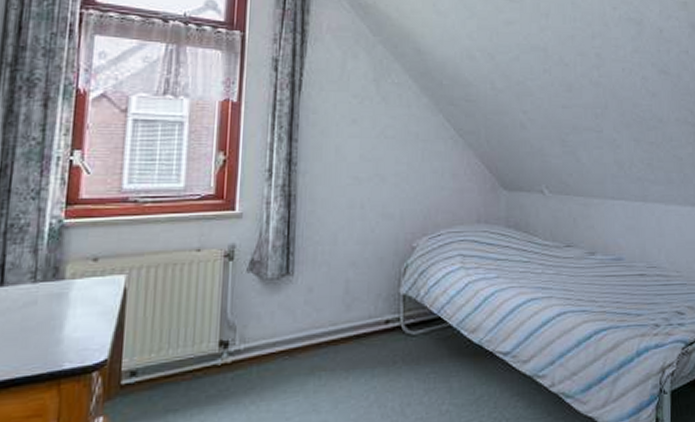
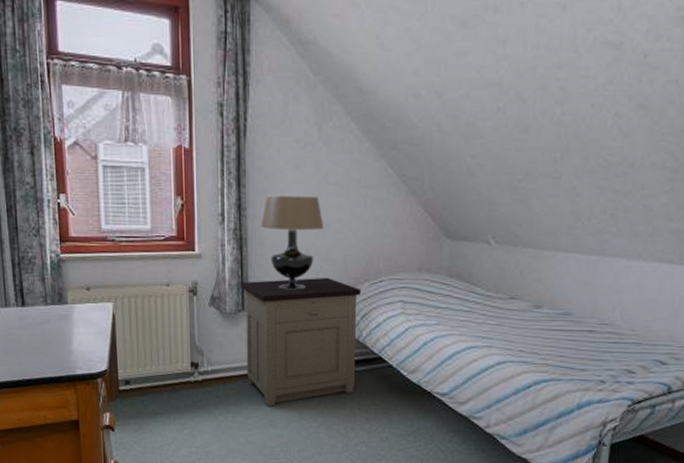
nightstand: none [285,233,418,387] -> present [240,277,360,407]
table lamp: none [312,150,381,249] -> present [260,196,324,290]

